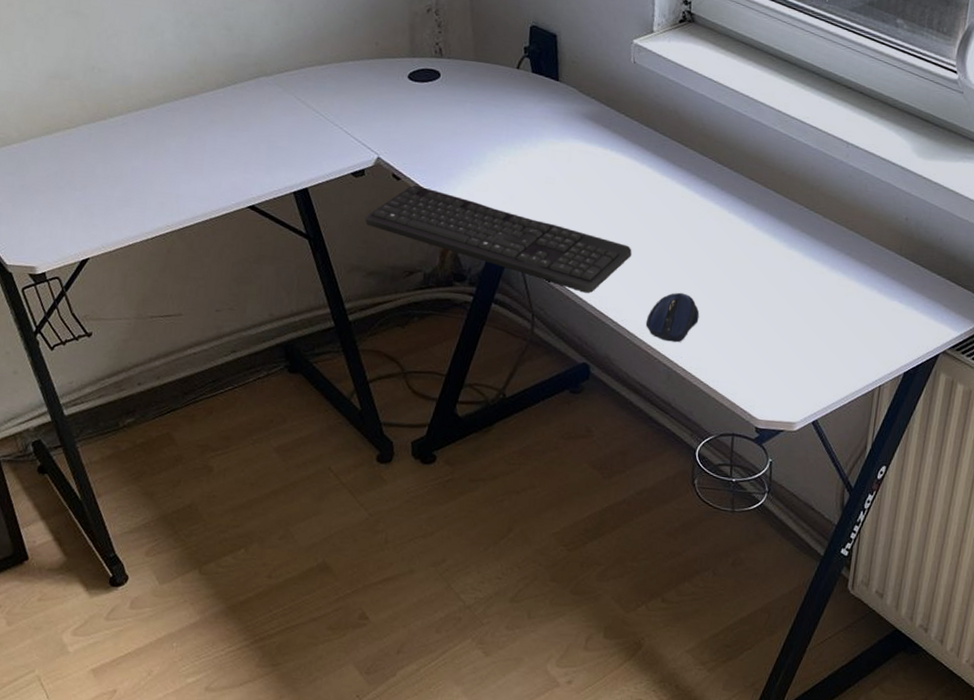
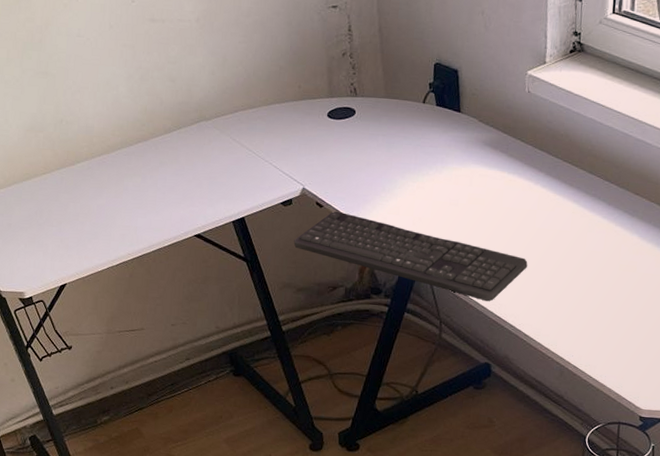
computer mouse: present [645,292,700,343] -> none [540,298,589,343]

